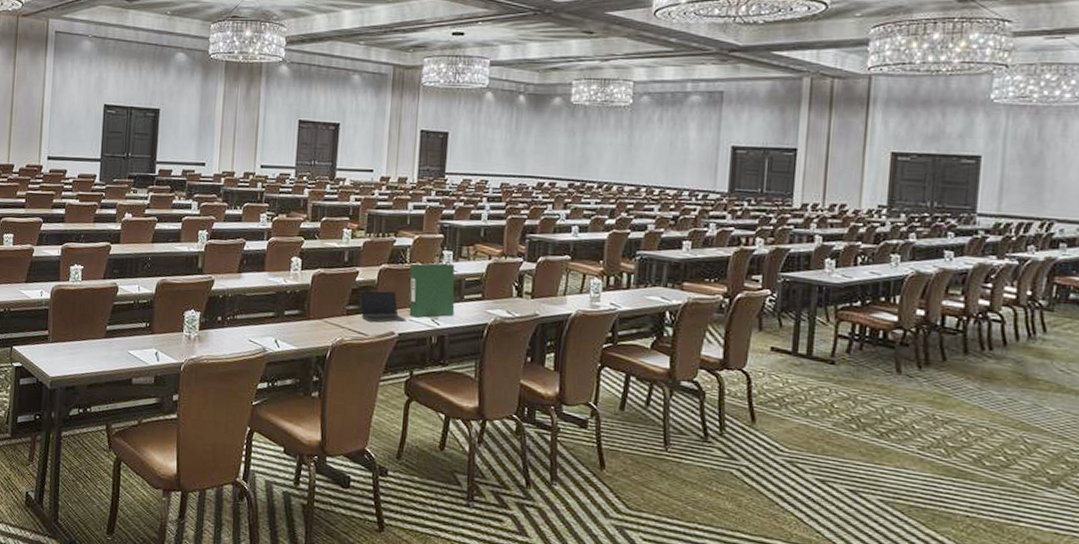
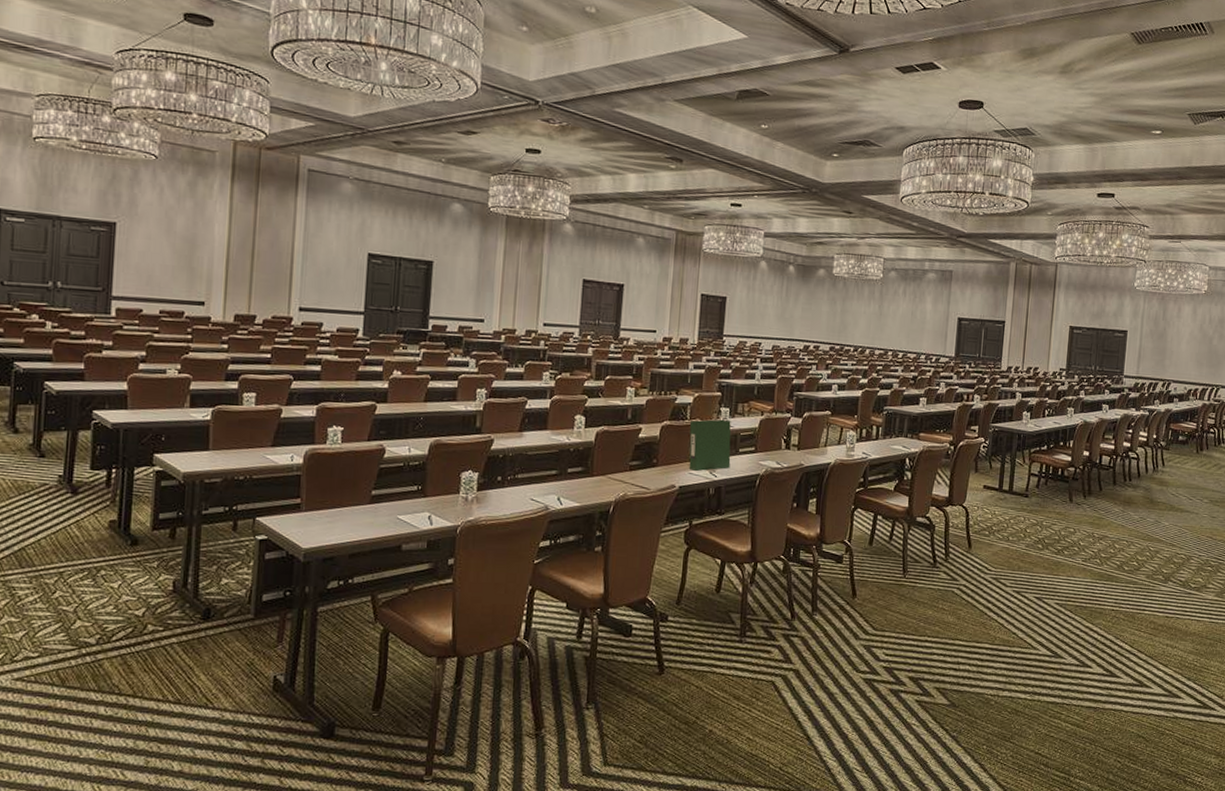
laptop computer: present [359,290,407,323] -> none [642,446,687,477]

